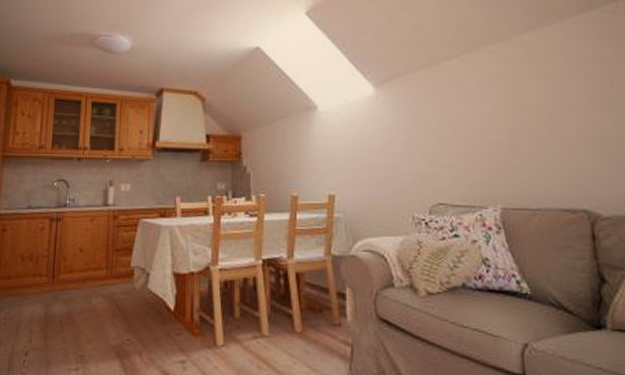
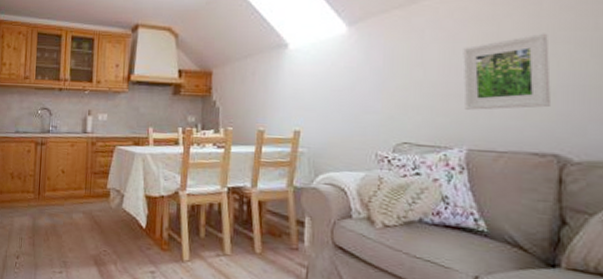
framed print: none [486,91,574,168] -> present [462,33,551,110]

